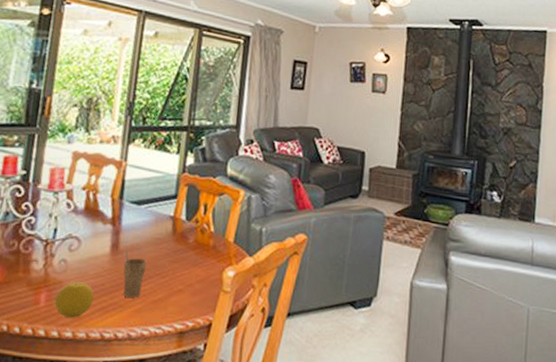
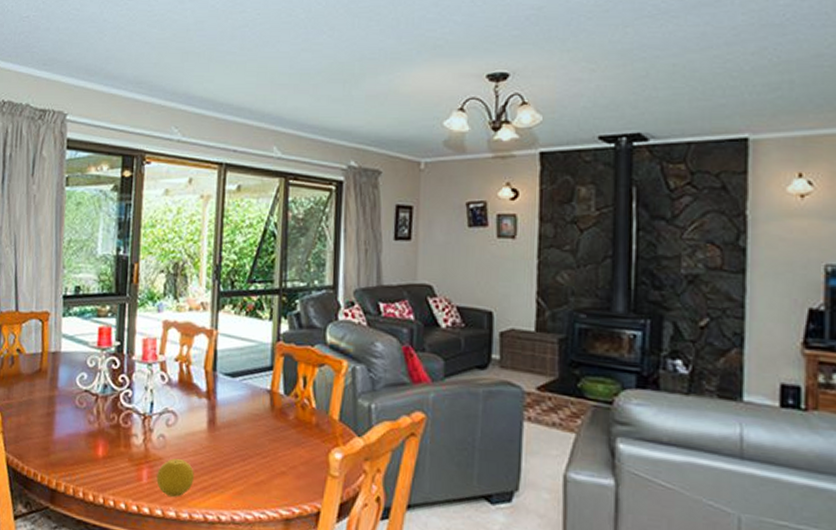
cup: present [123,252,146,298] -> none [221,429,245,479]

